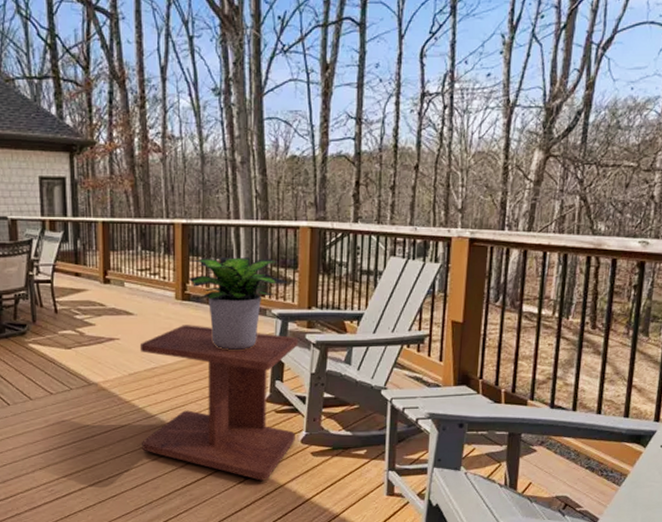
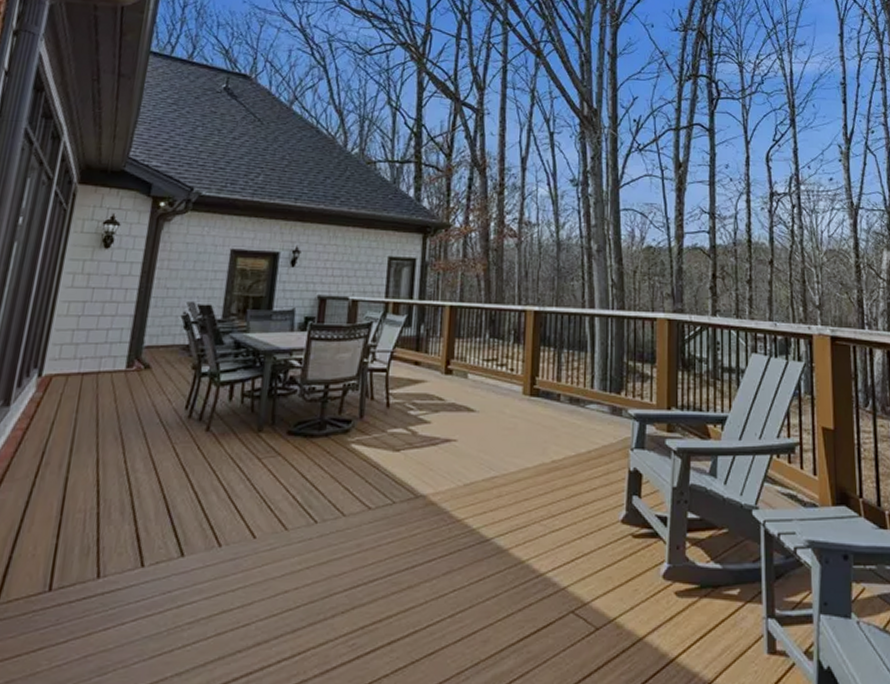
side table: present [139,325,299,481] -> none [472,425,658,632]
potted plant: present [188,256,290,350] -> none [538,348,648,456]

